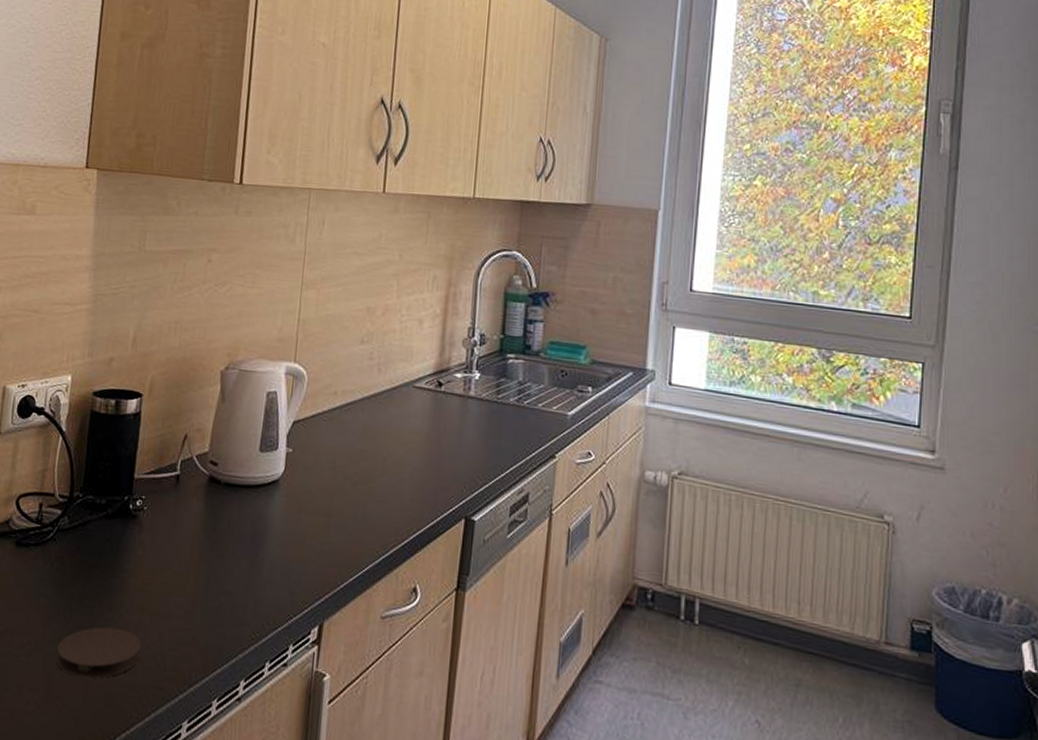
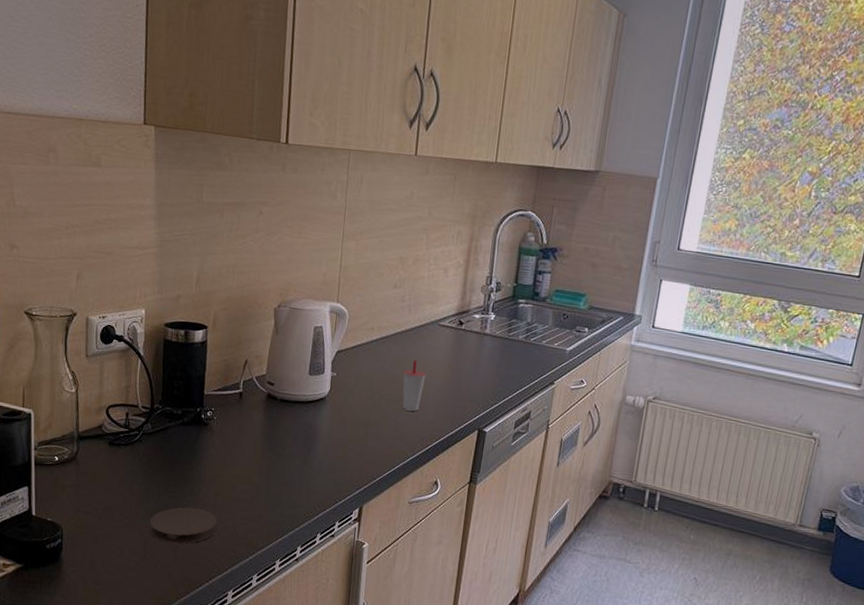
cup: none [372,431,400,496] -> present [403,360,426,412]

